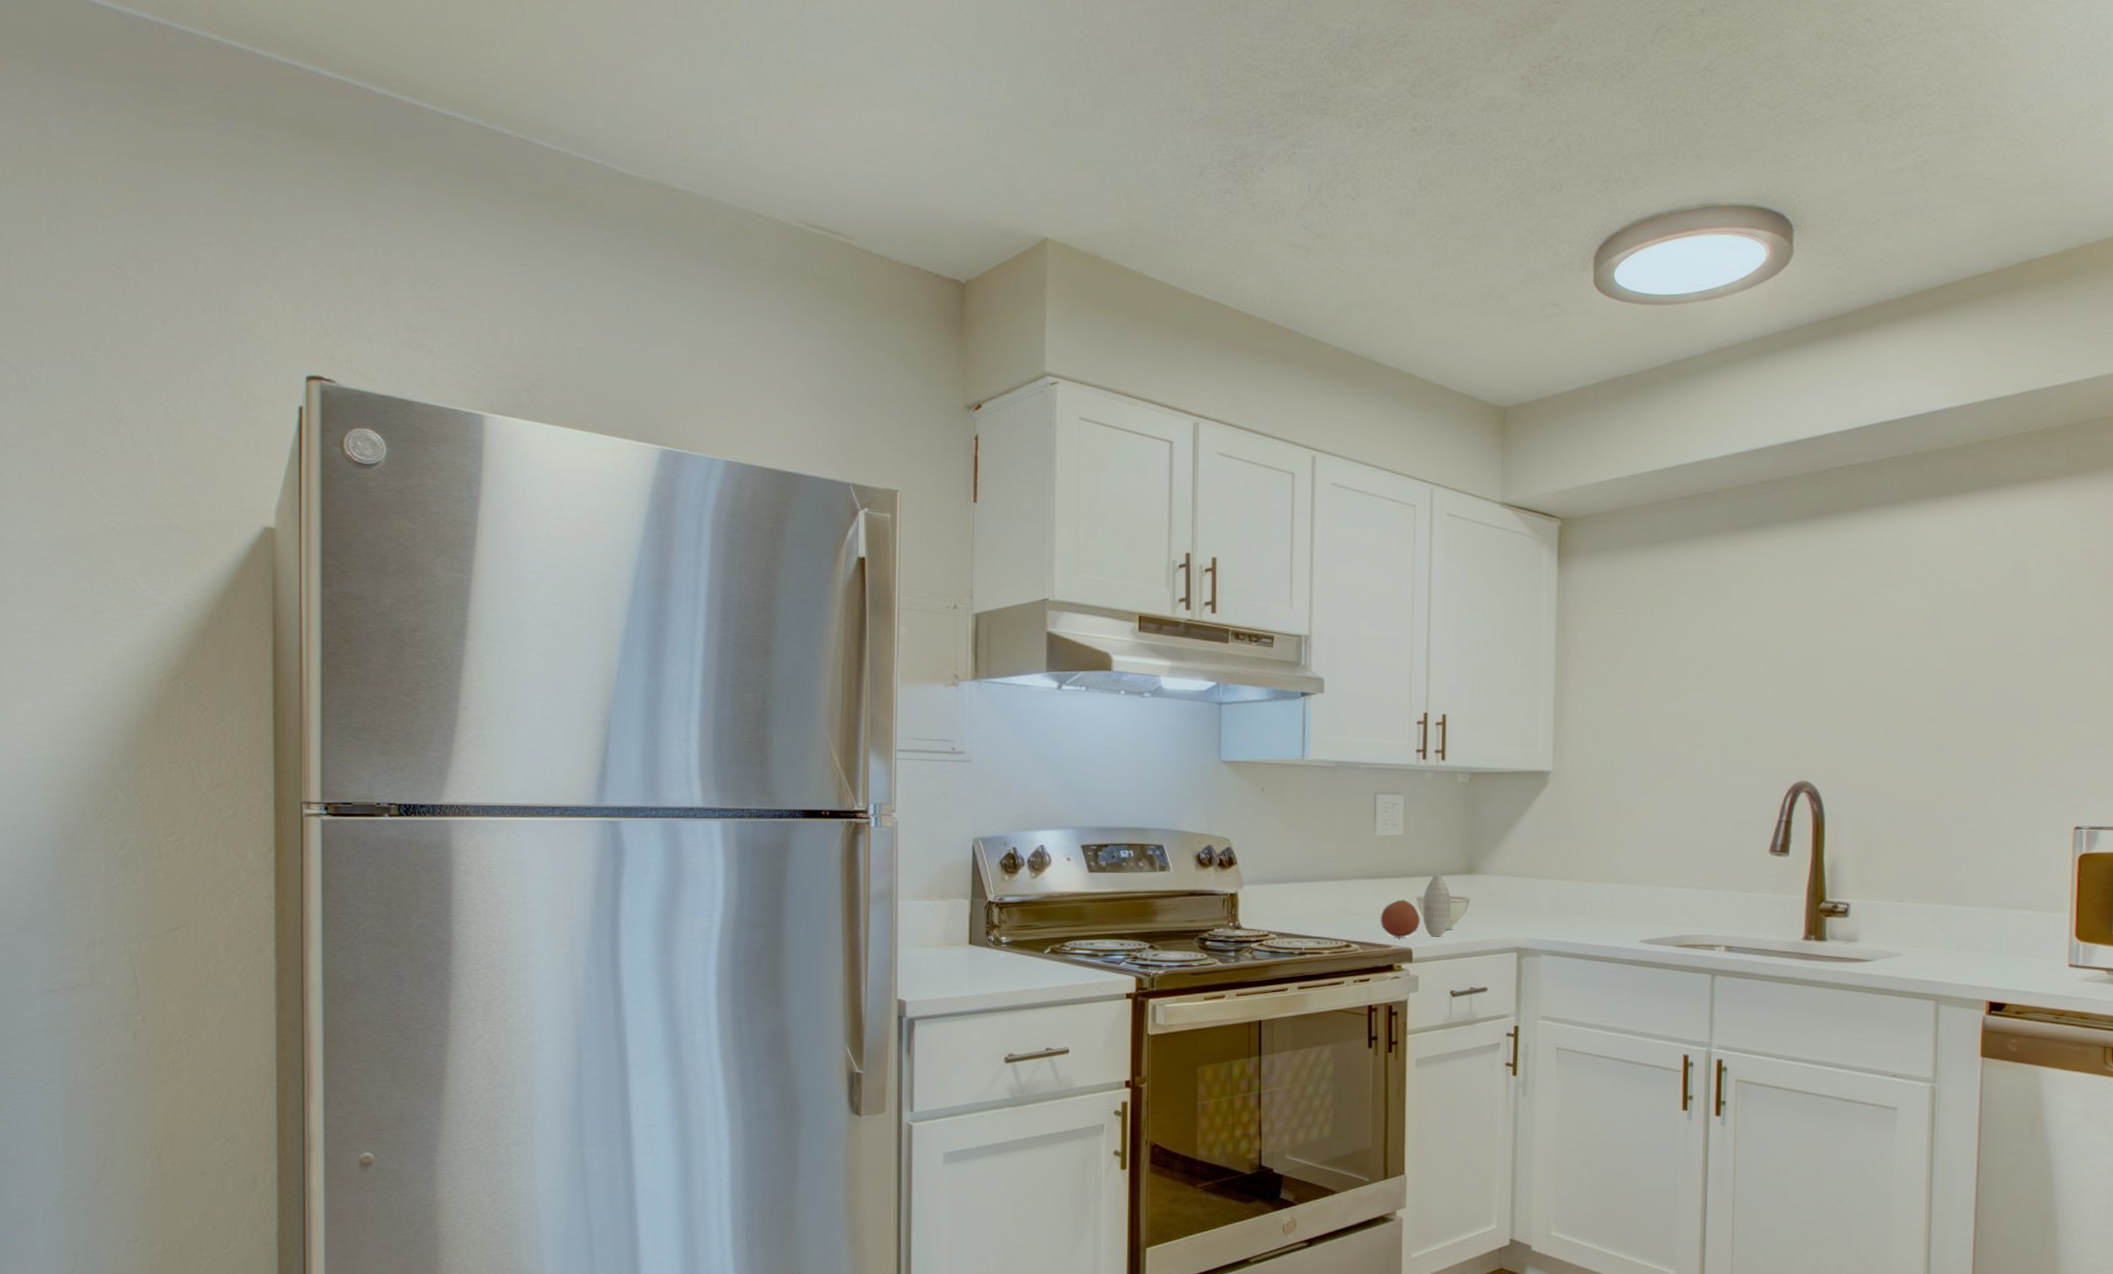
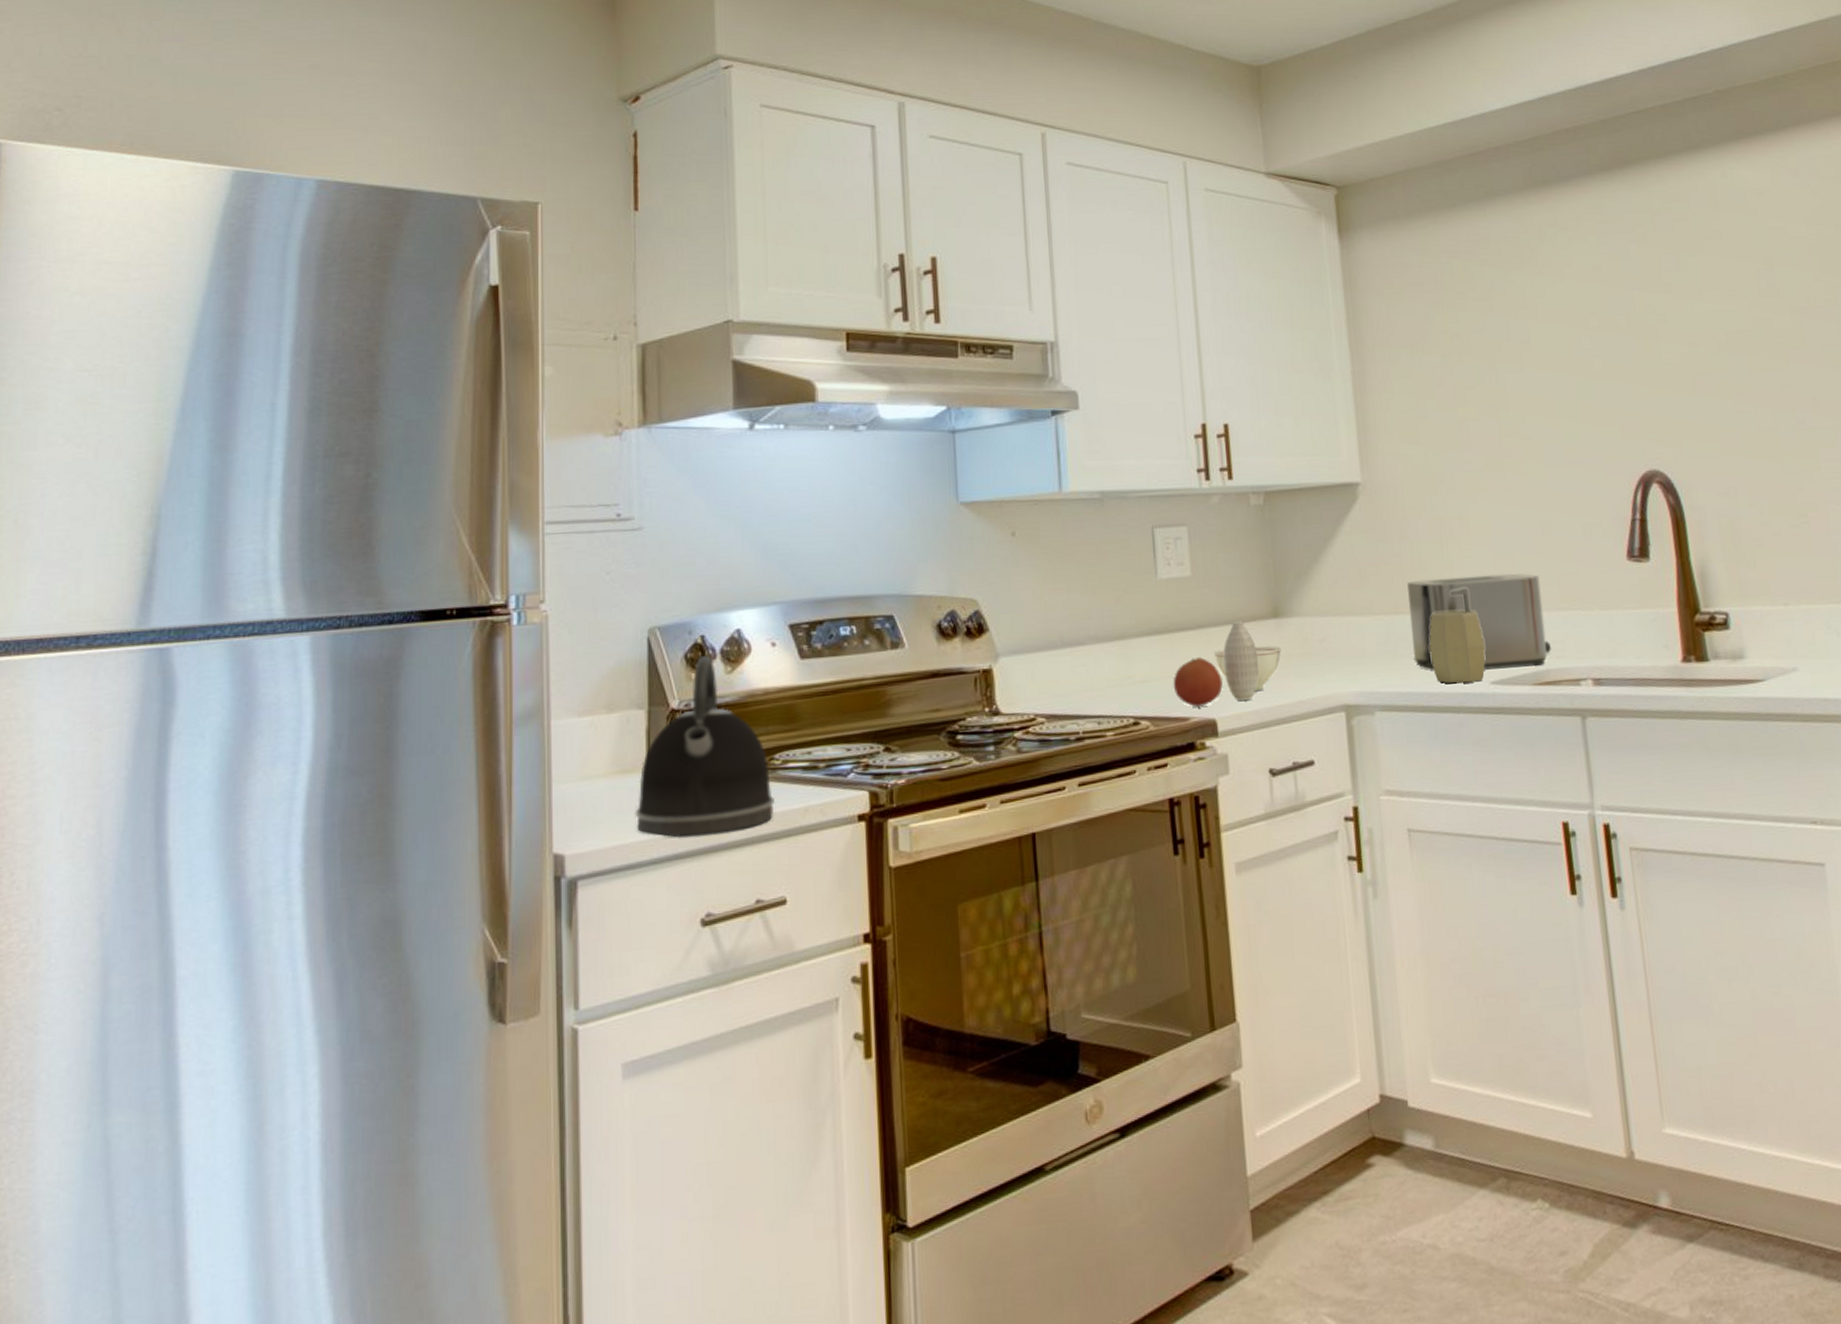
kettle: none [958,863,1064,997] -> present [635,656,775,837]
toaster: none [1578,854,1694,931] -> present [1407,573,1551,670]
soap dispenser: none [1592,864,1639,940] -> present [1429,587,1485,684]

